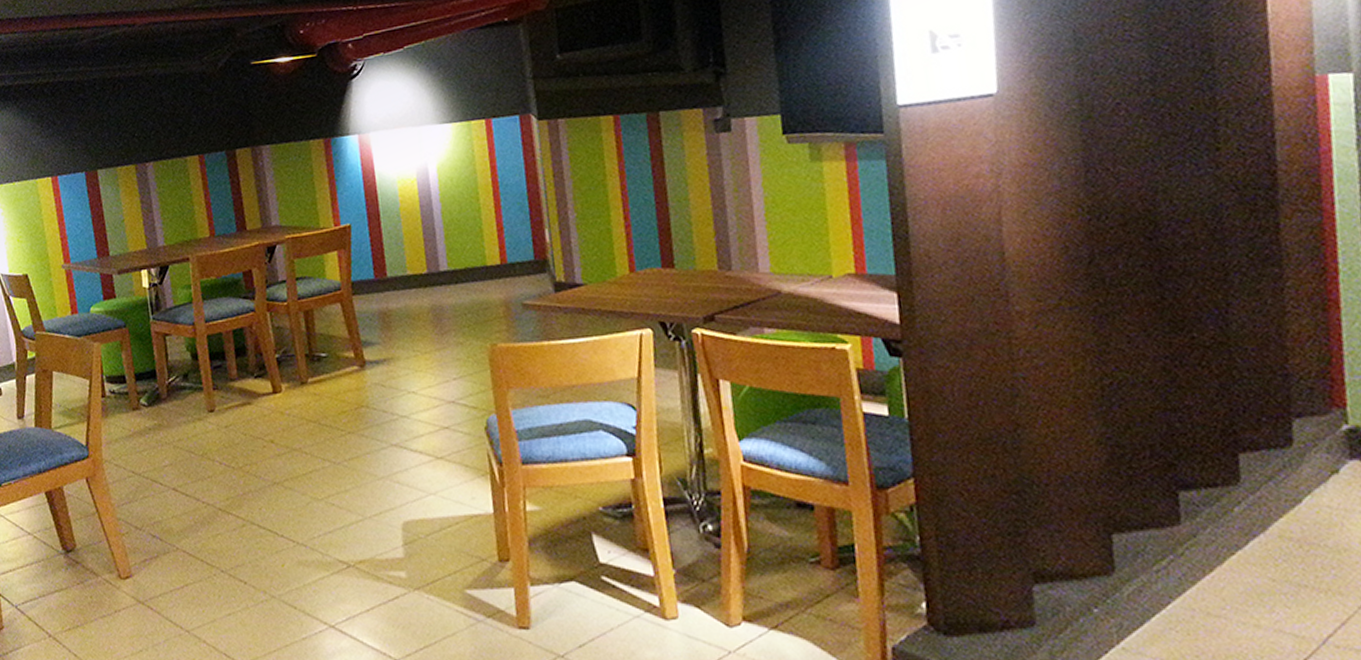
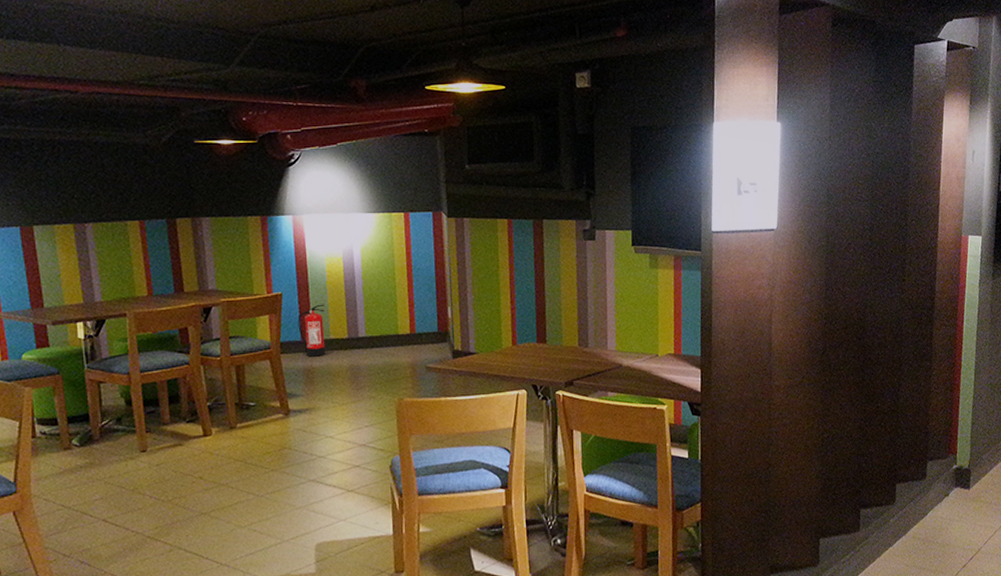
fire extinguisher: none [369,234,403,298] -> present [297,304,326,357]

